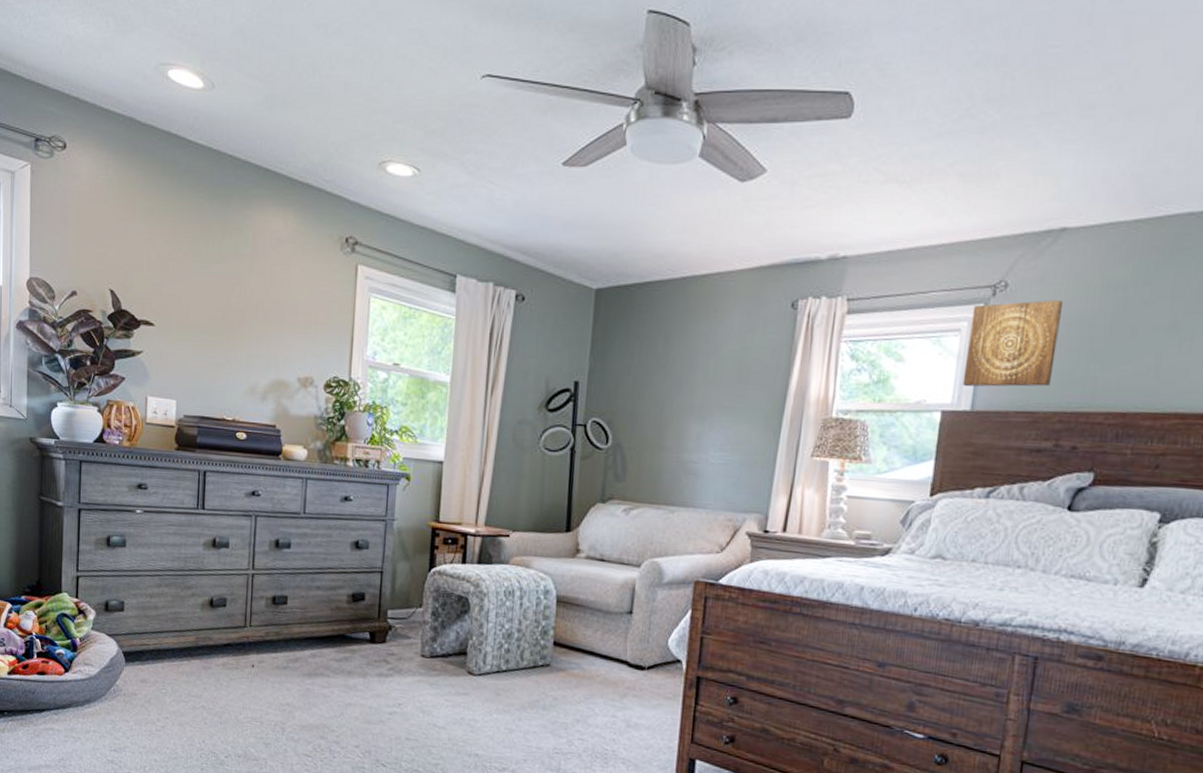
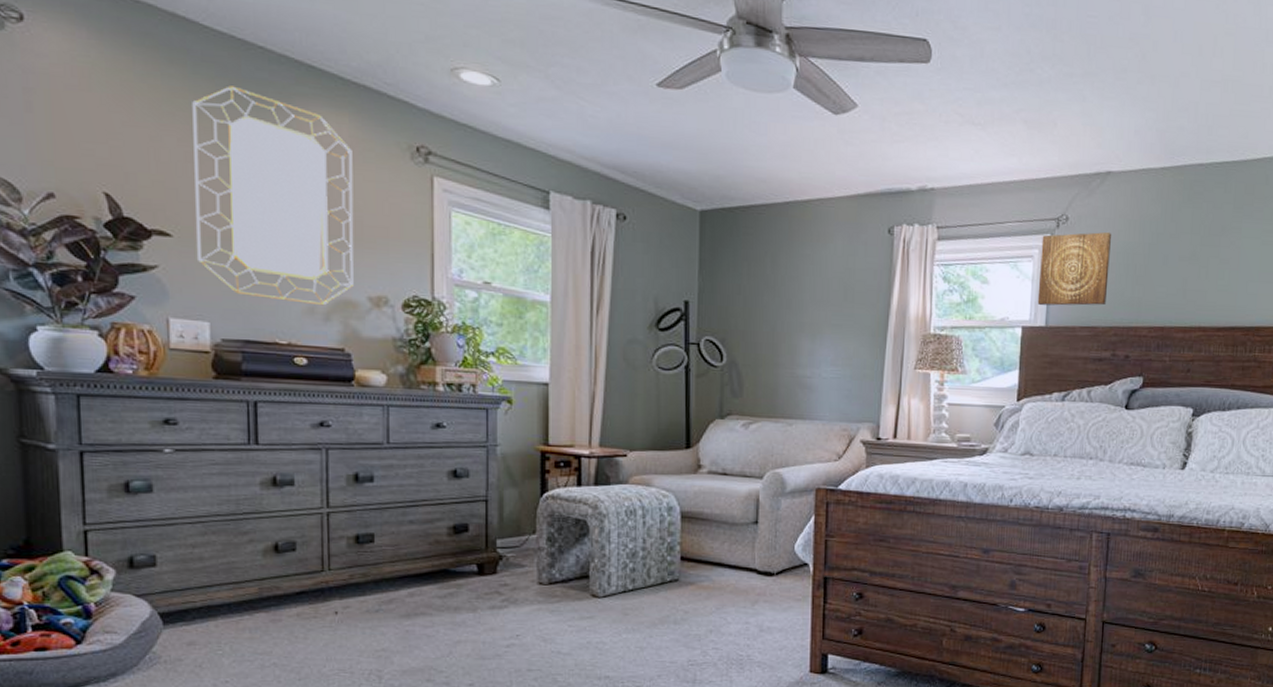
home mirror: none [170,192,294,386] -> present [192,86,354,306]

